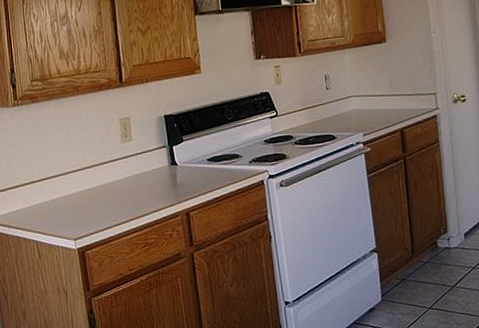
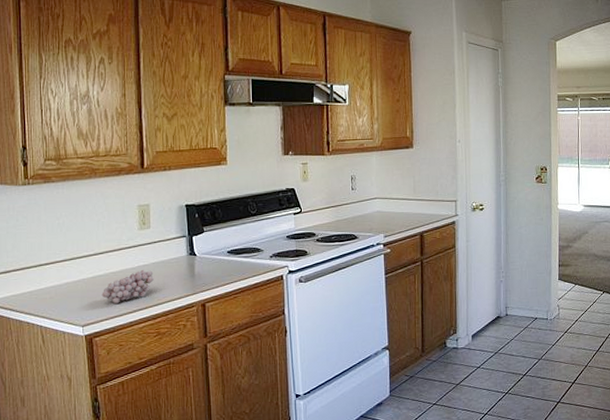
fruit: none [90,181,139,216] -> present [101,269,154,303]

